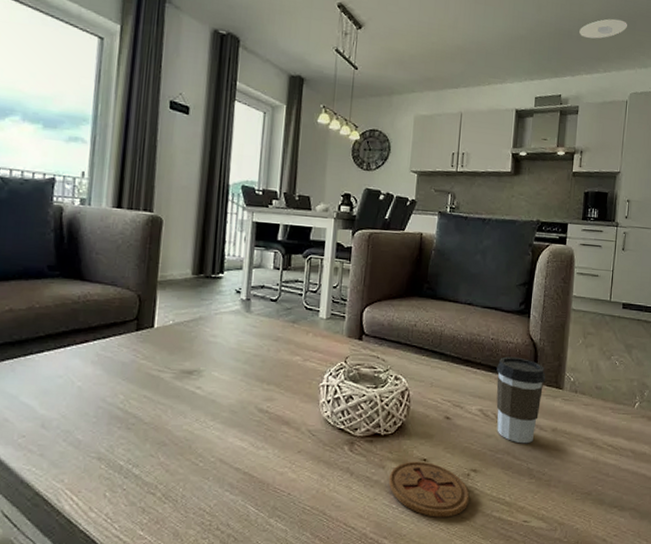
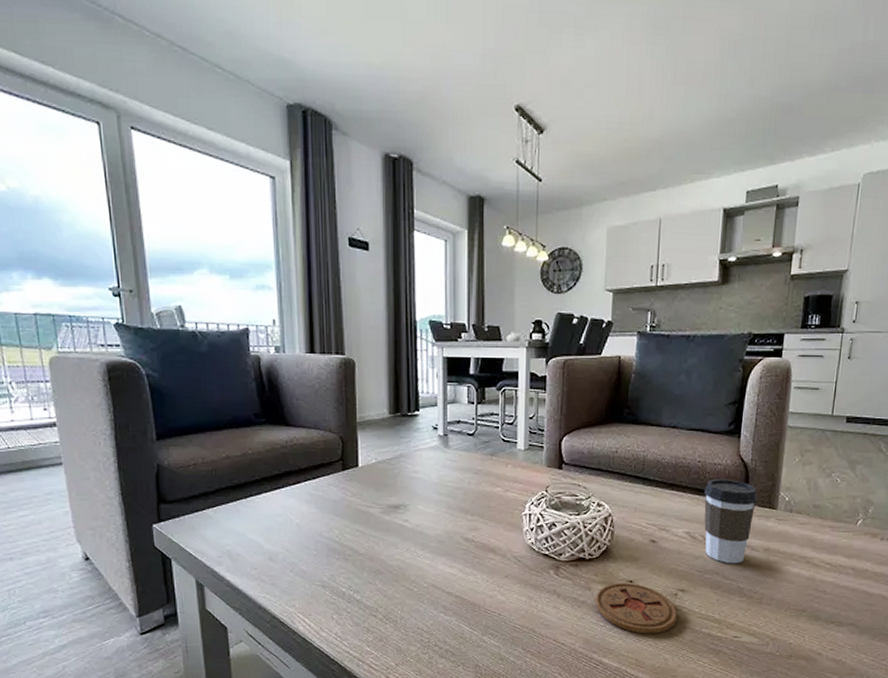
recessed light: present [579,18,627,39] -> none [801,82,863,111]

